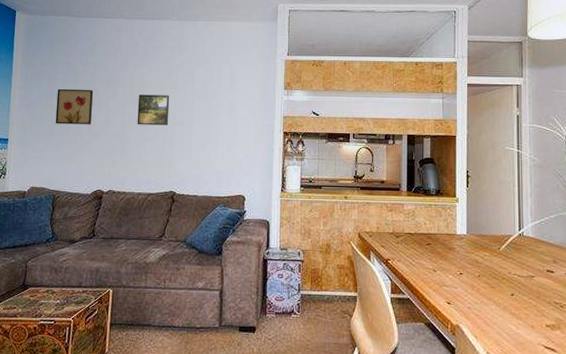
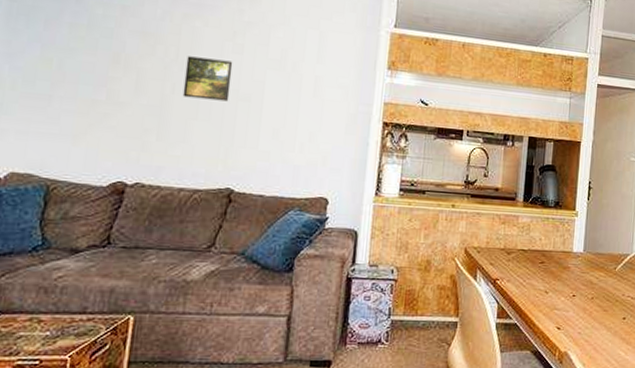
wall art: present [55,88,93,125] -> none [54,35,118,91]

